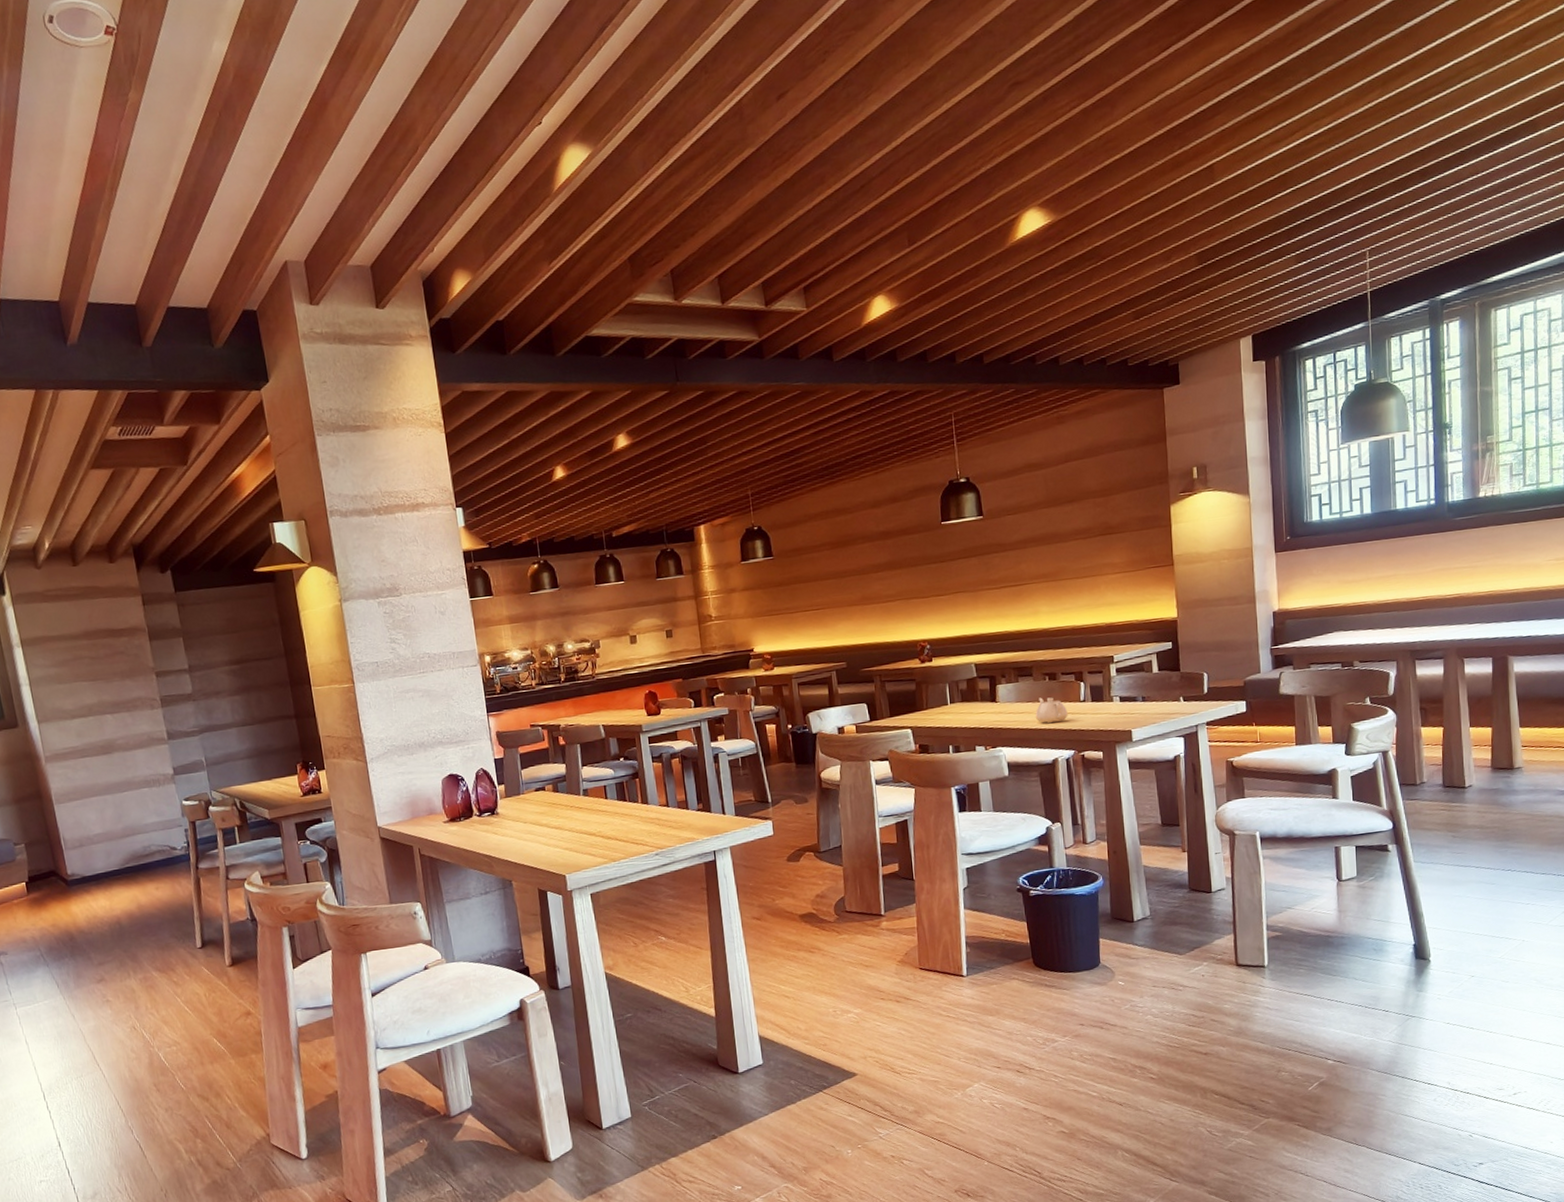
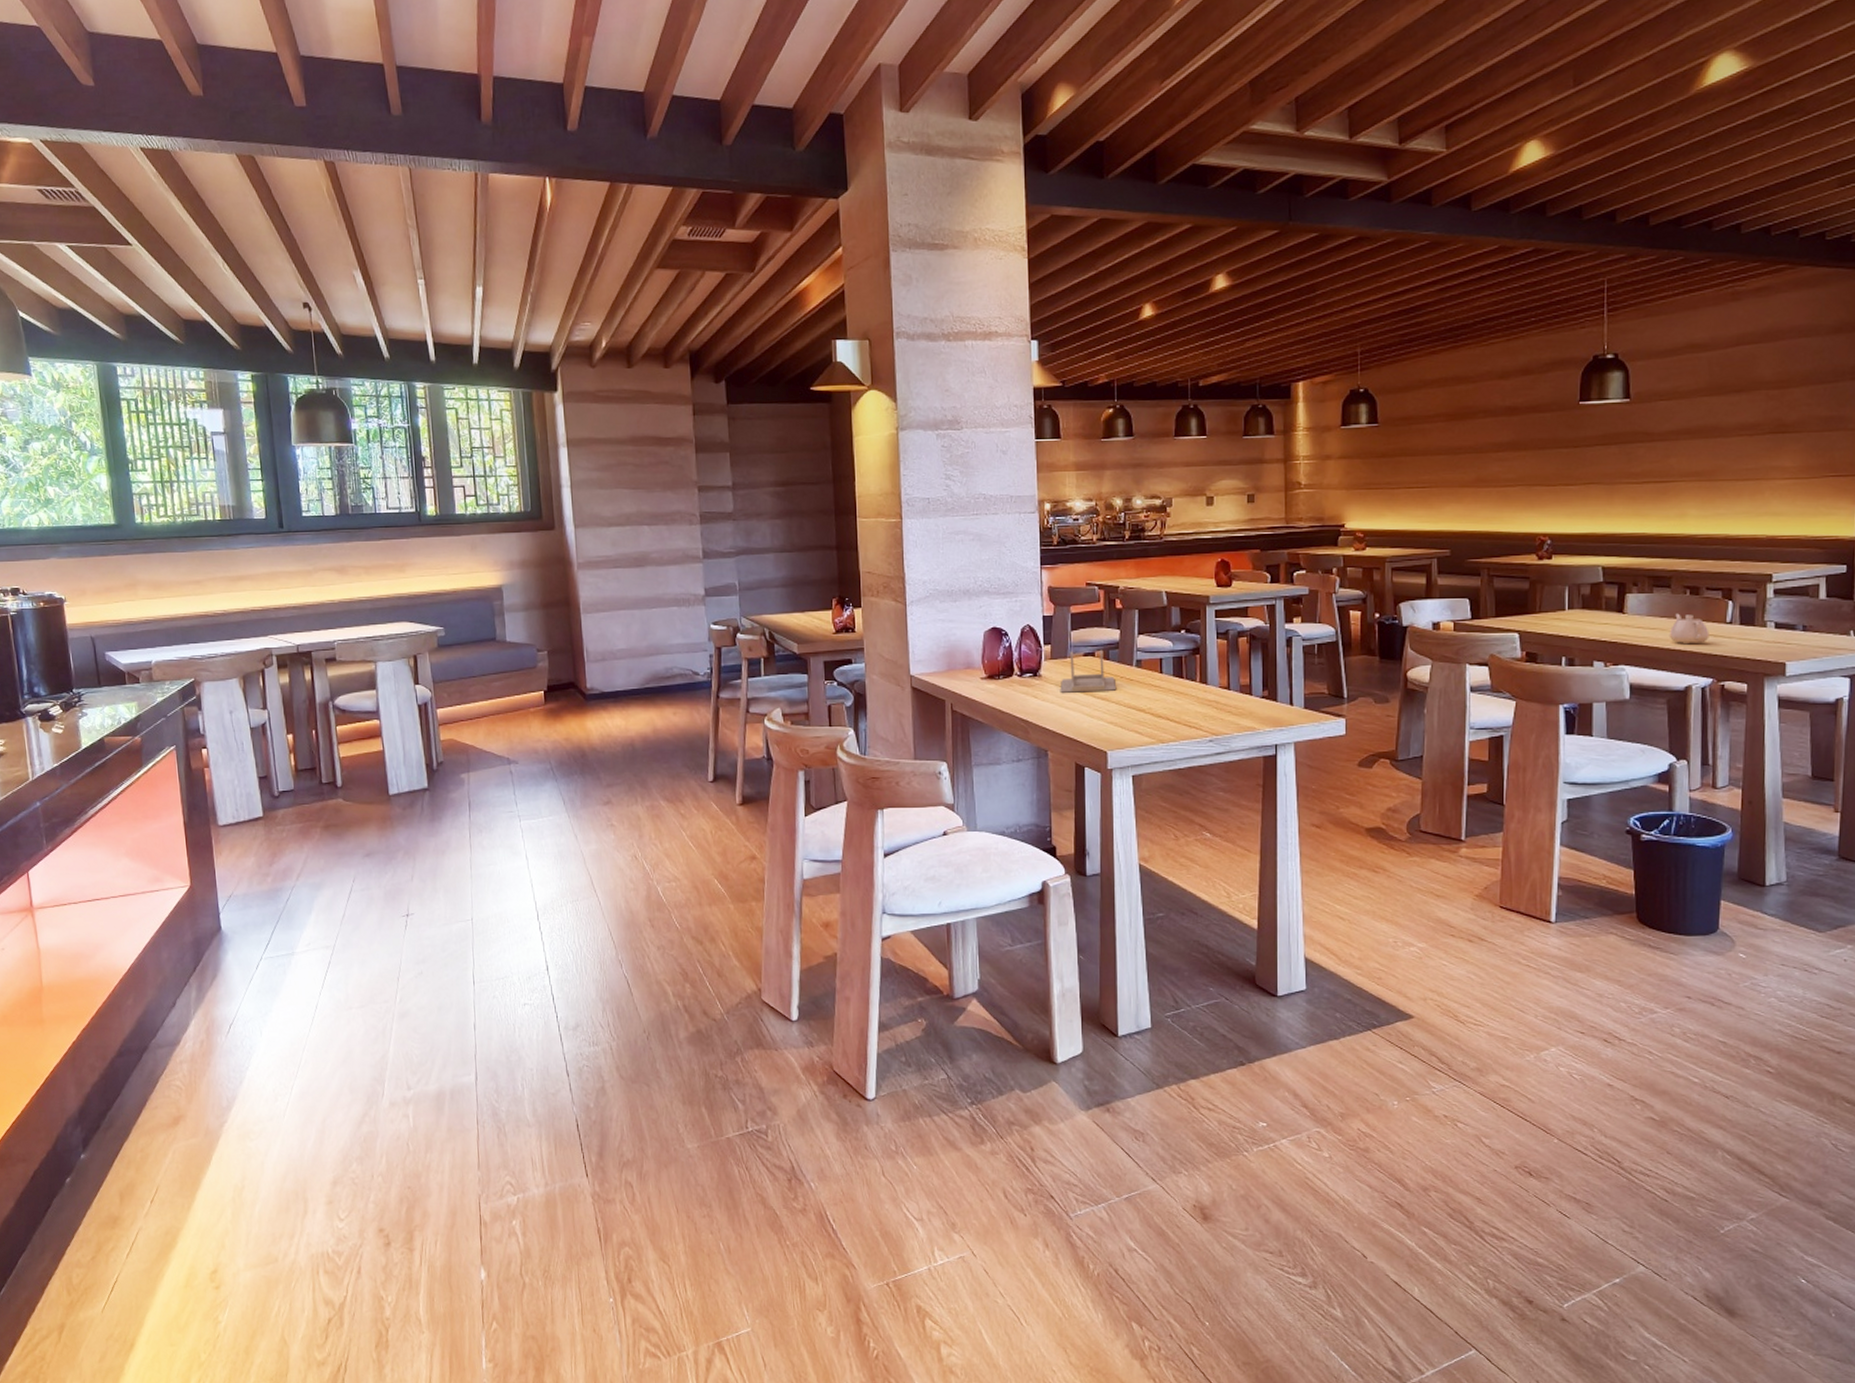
napkin holder: none [517,783,568,827] -> present [1060,649,1117,693]

